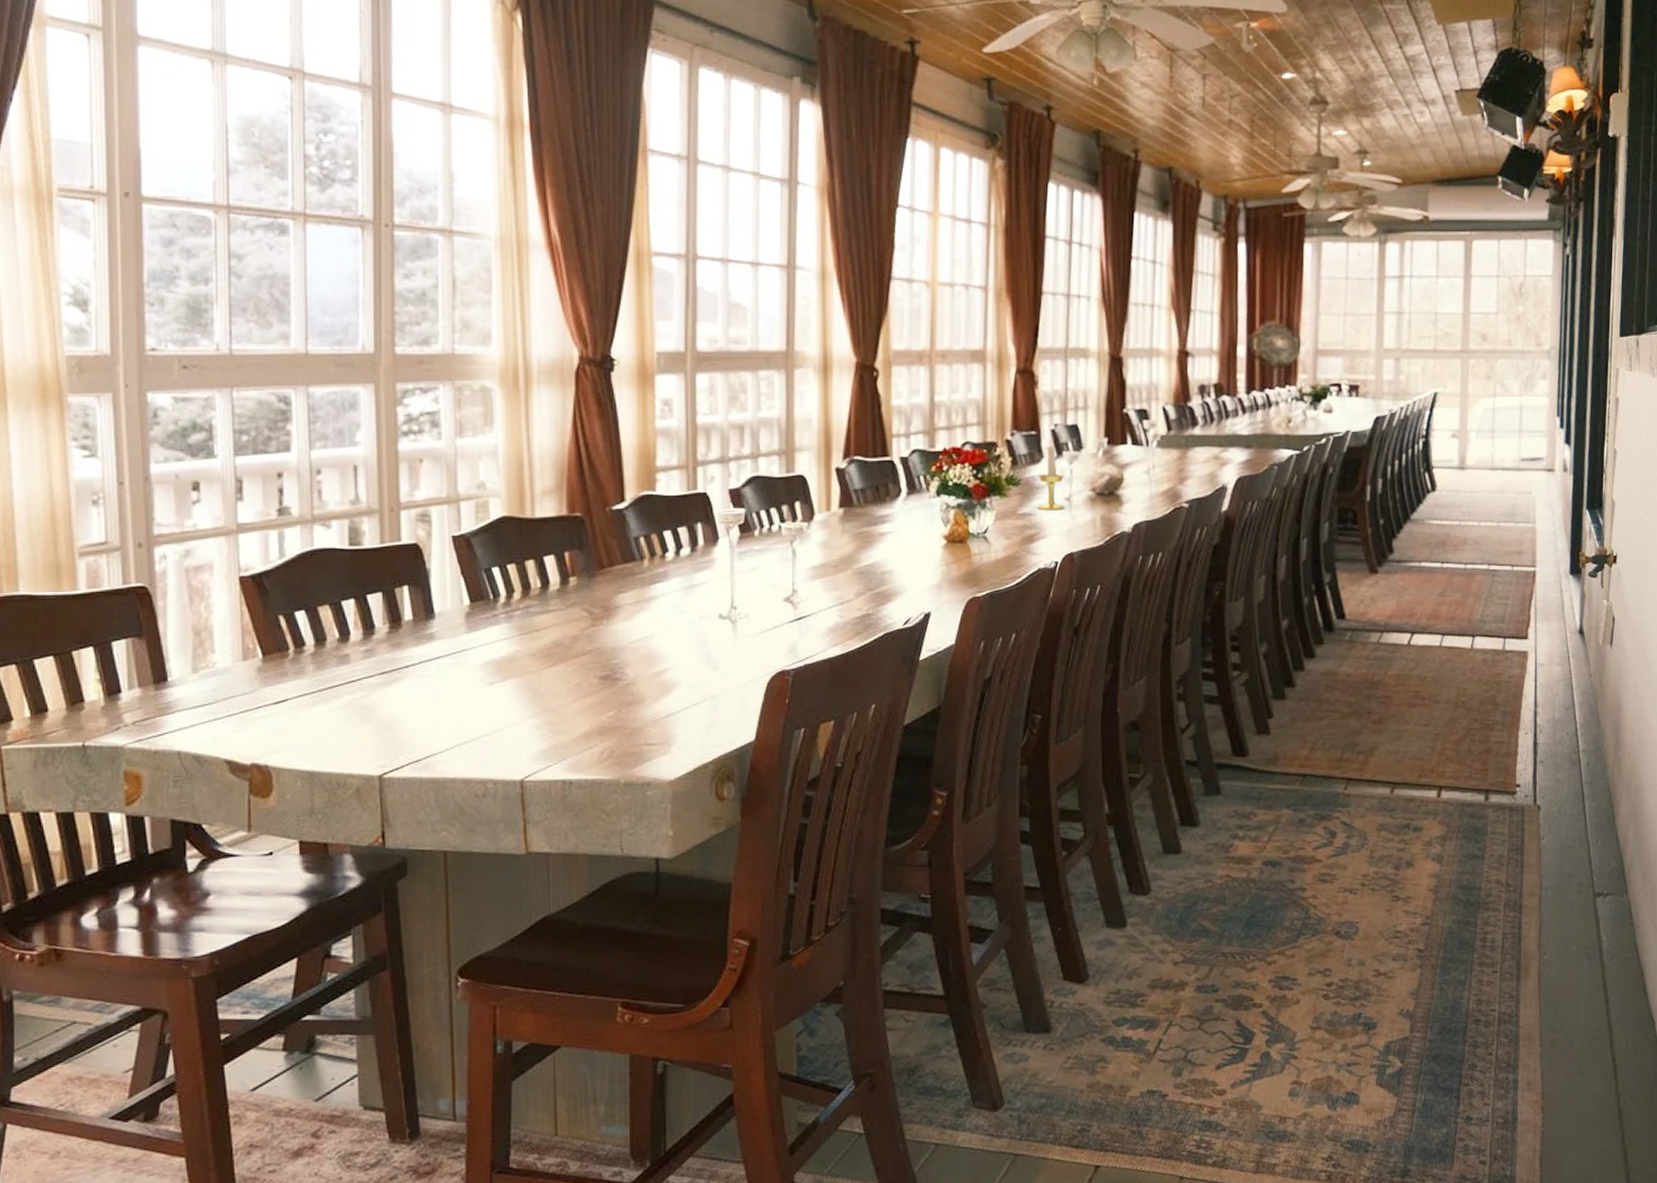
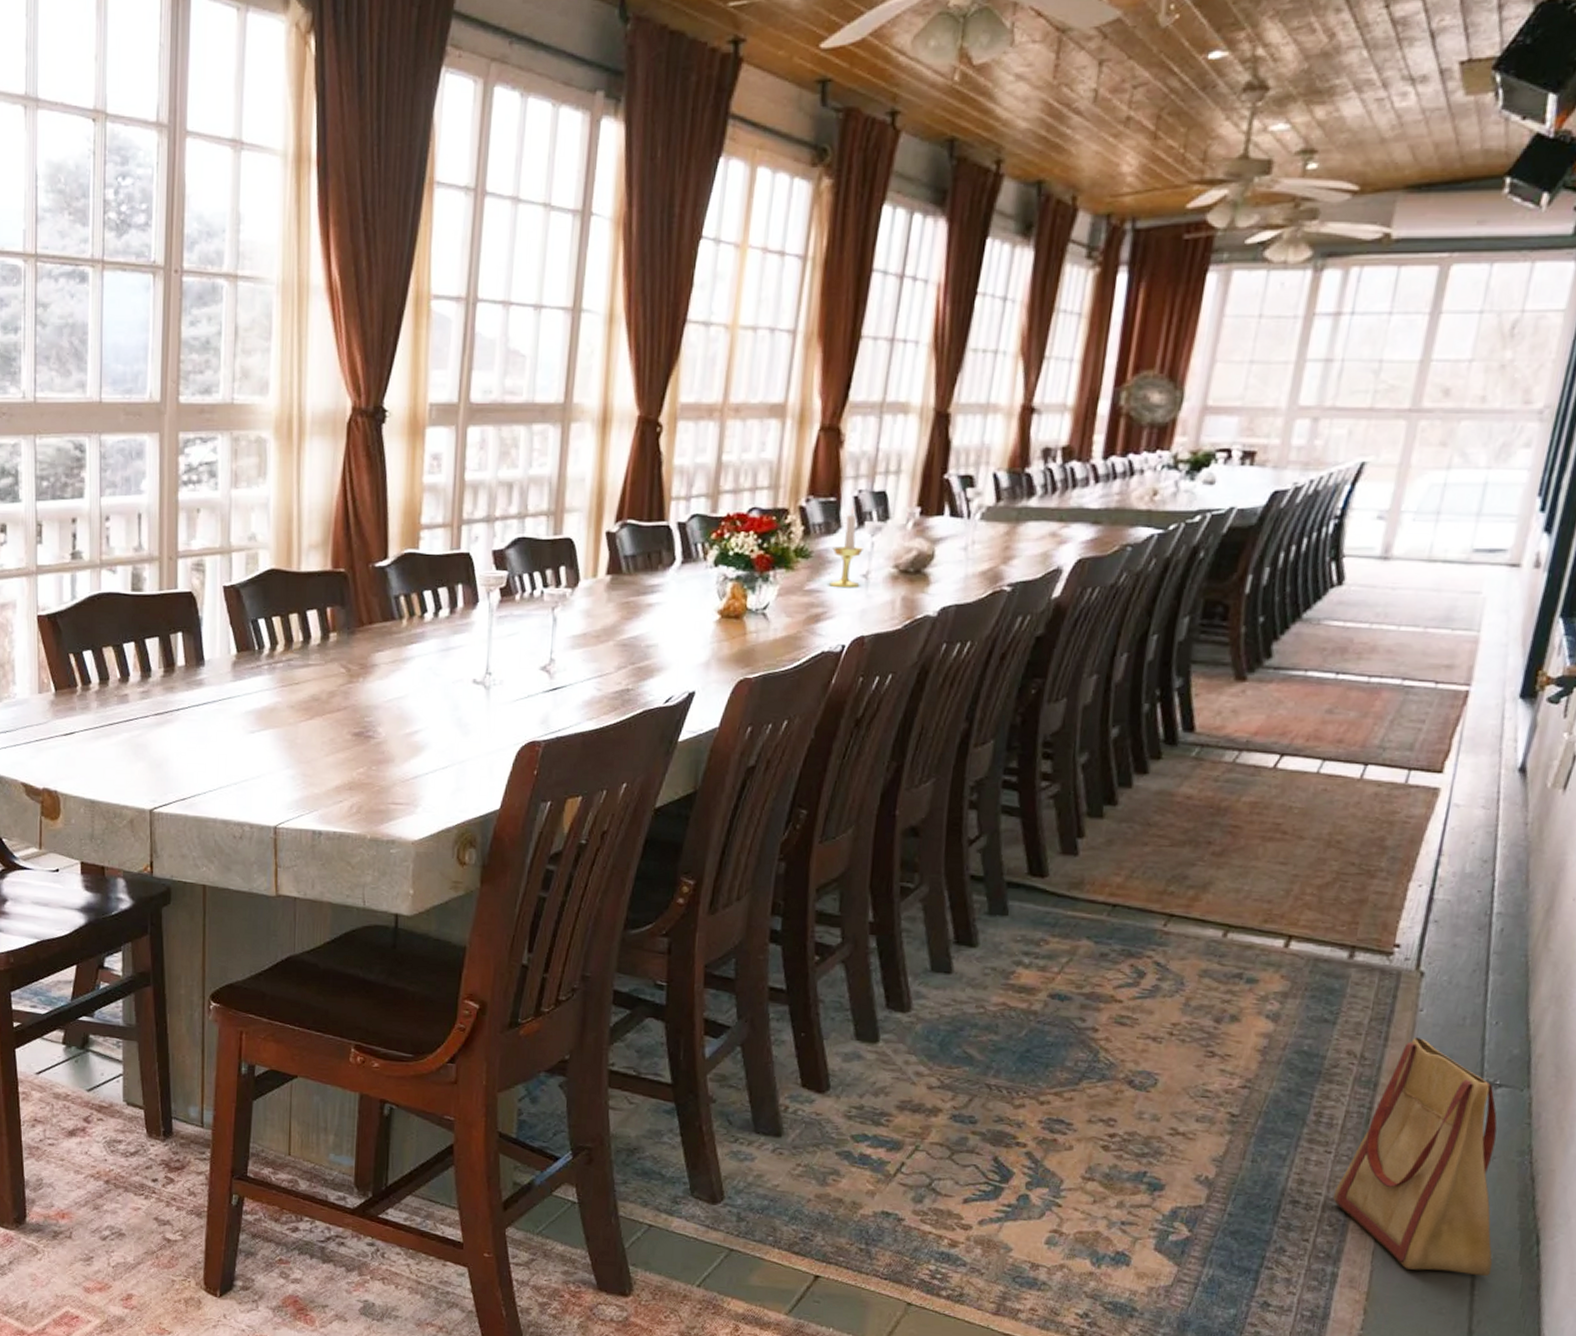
shopping bag: none [1504,861,1627,1066] -> present [1333,1036,1498,1277]

